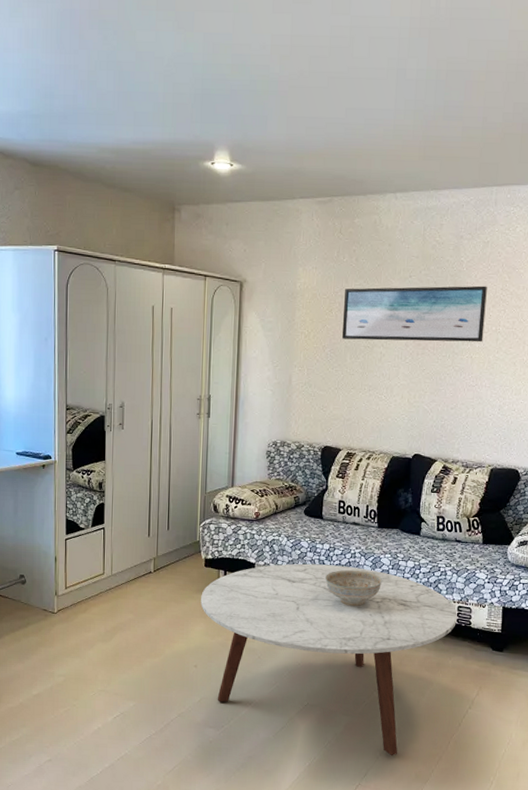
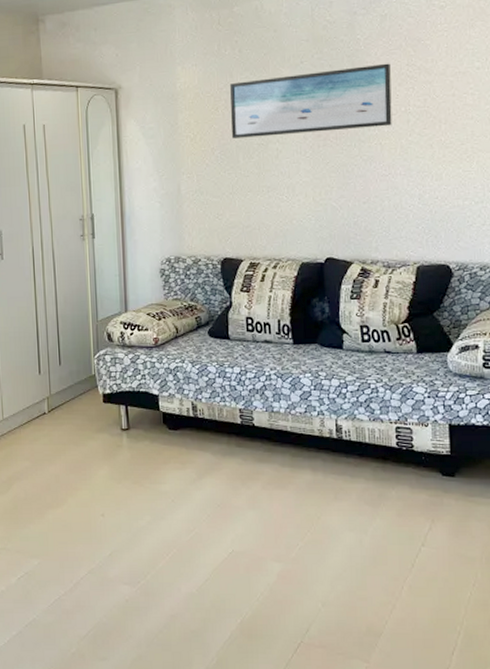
coffee table: present [201,563,457,756] -> none [102,390,396,607]
decorative bowl: present [325,569,383,607] -> none [239,394,305,436]

